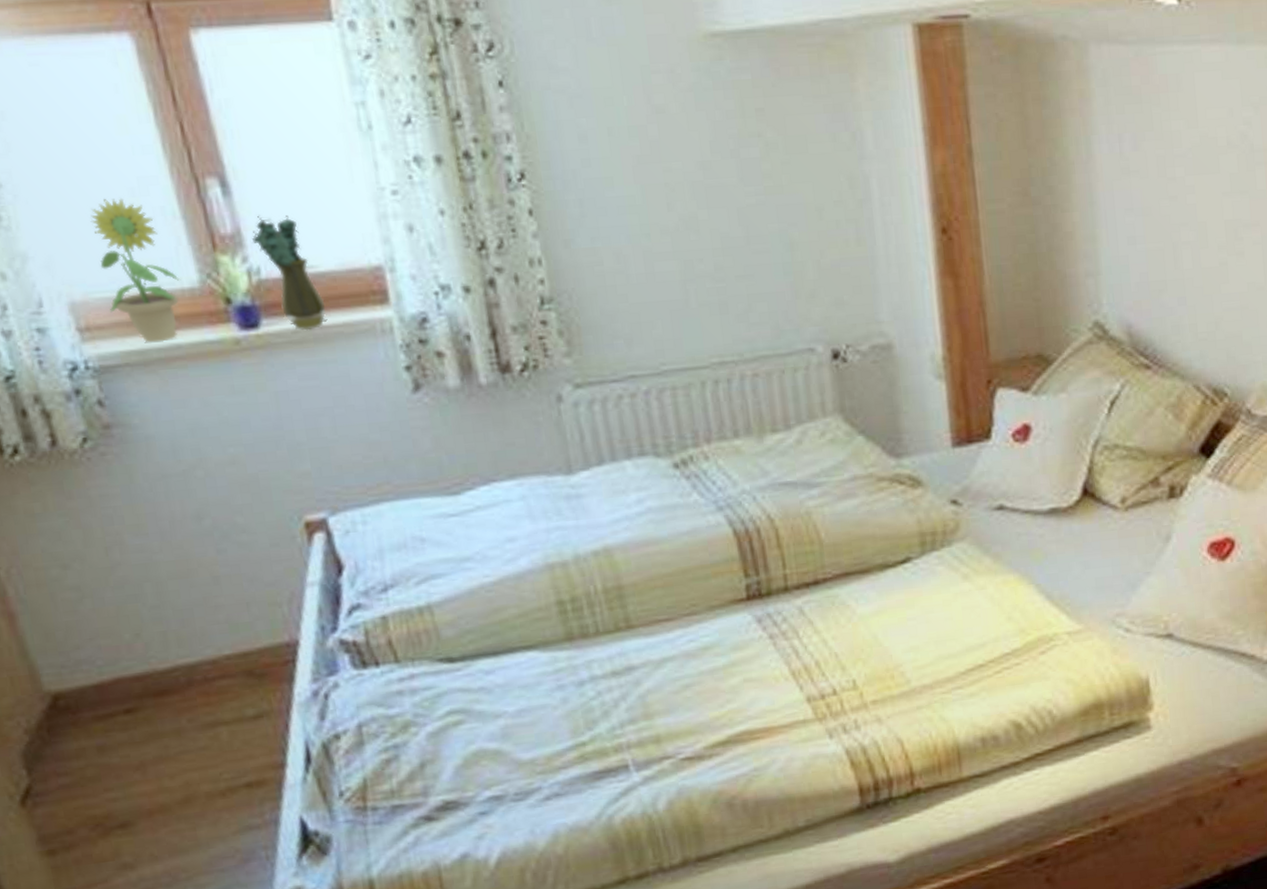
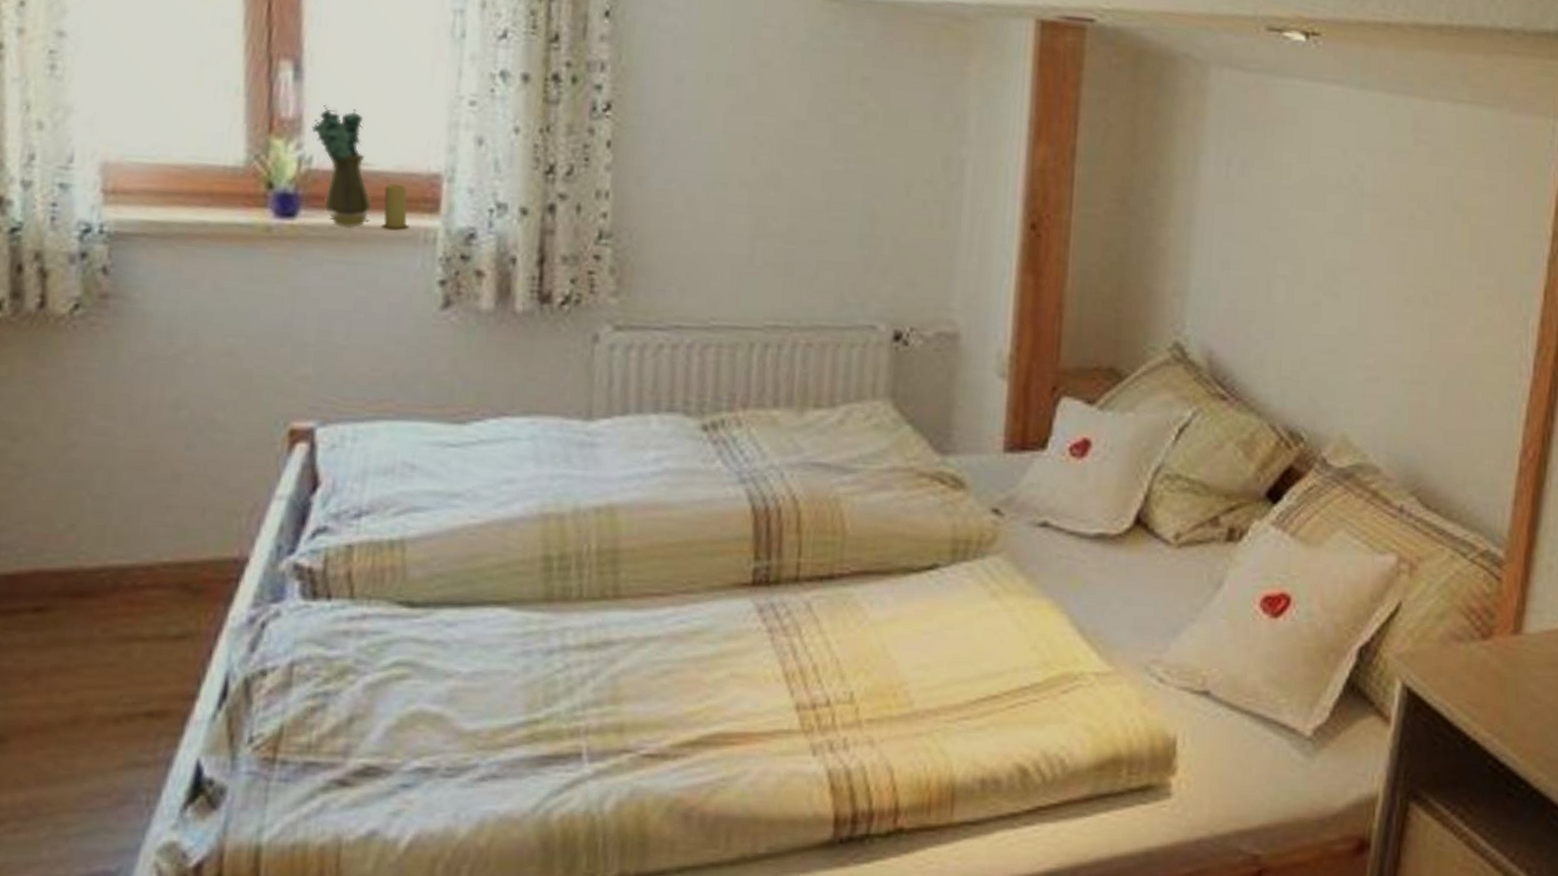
sunflower: present [90,198,180,343] -> none [143,63,225,217]
candle: none [333,280,366,327] -> present [380,182,410,231]

